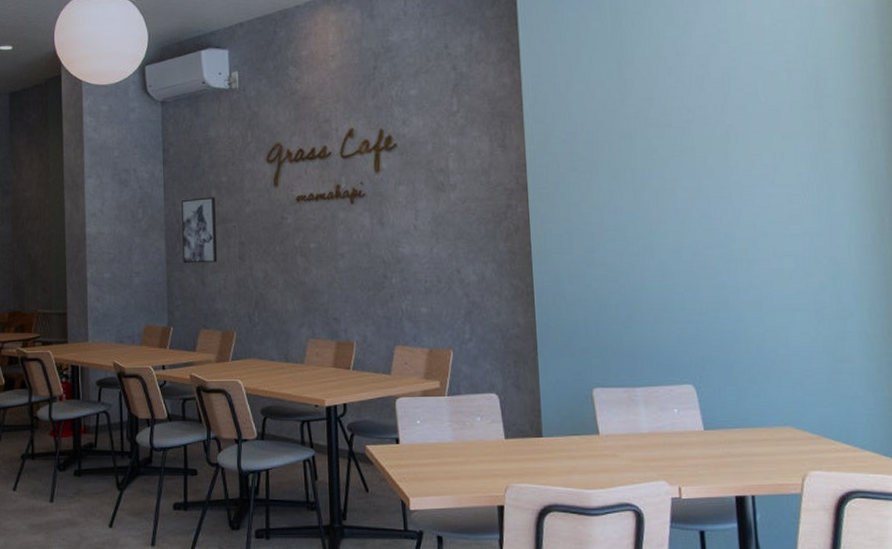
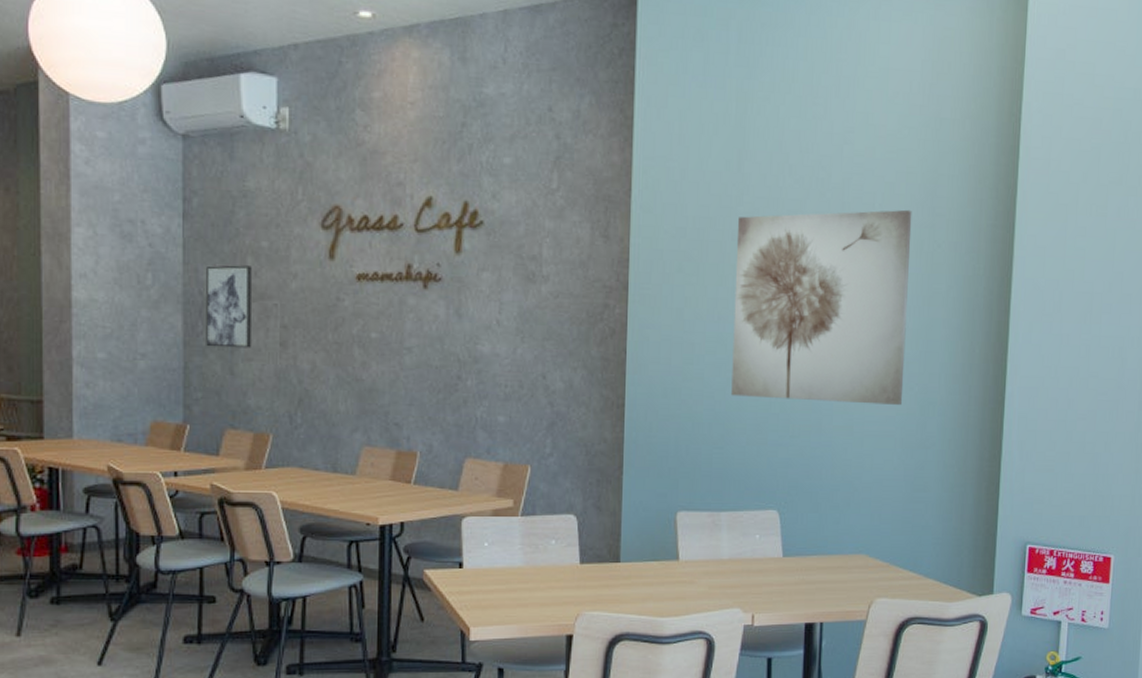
wall art: none [624,94,812,279] -> present [731,209,912,405]

